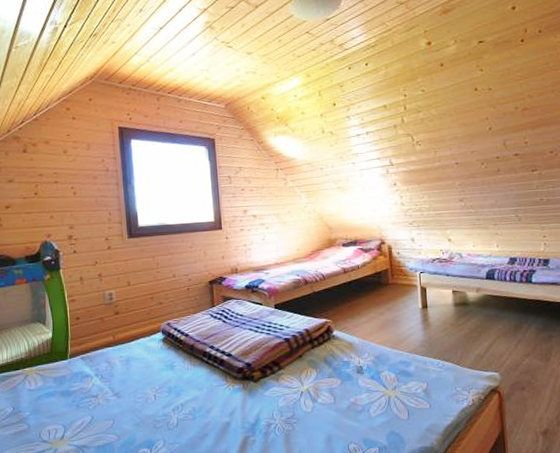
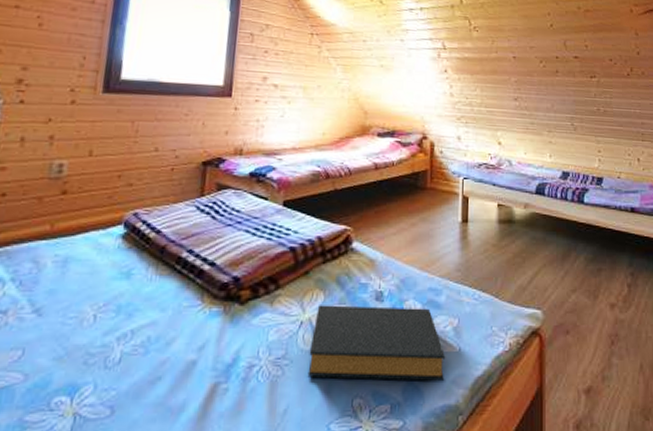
hardback book: none [310,376,421,431] -> present [307,305,446,381]

